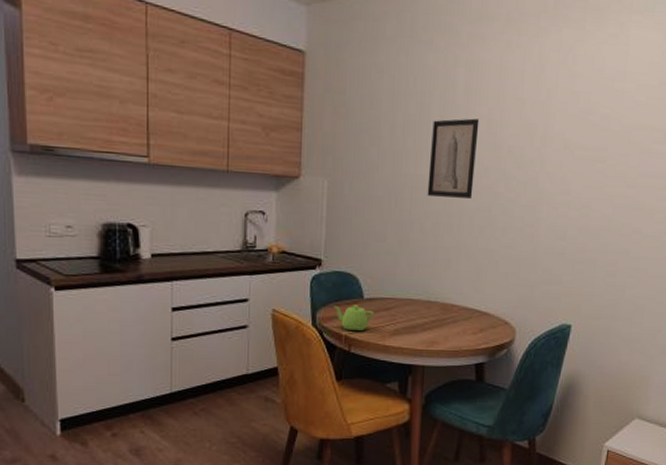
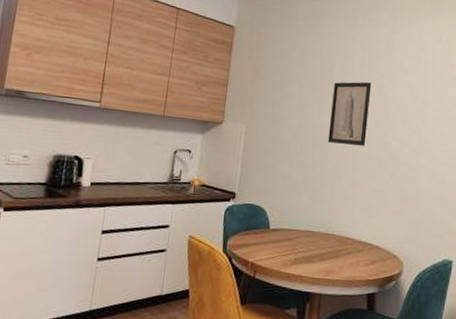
teapot: present [334,305,374,331] -> none [243,234,278,258]

